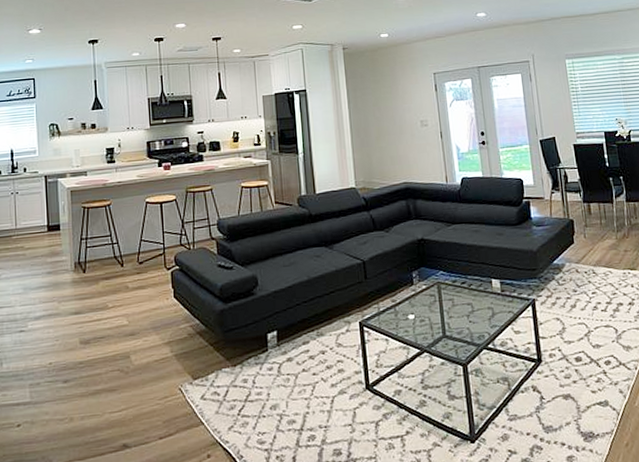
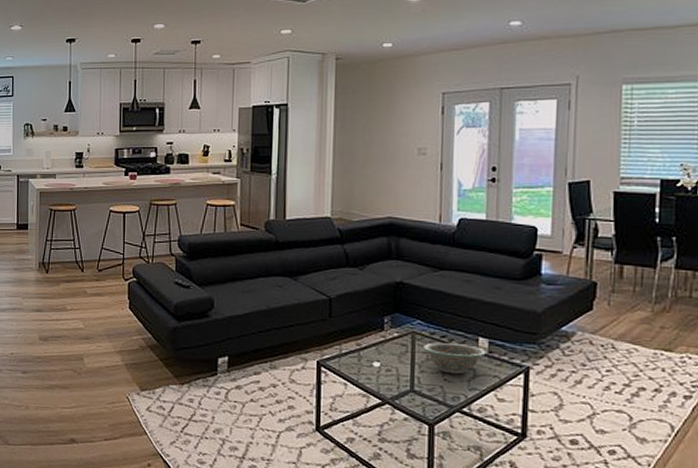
decorative bowl: none [447,287,500,316] -> present [422,342,486,375]

